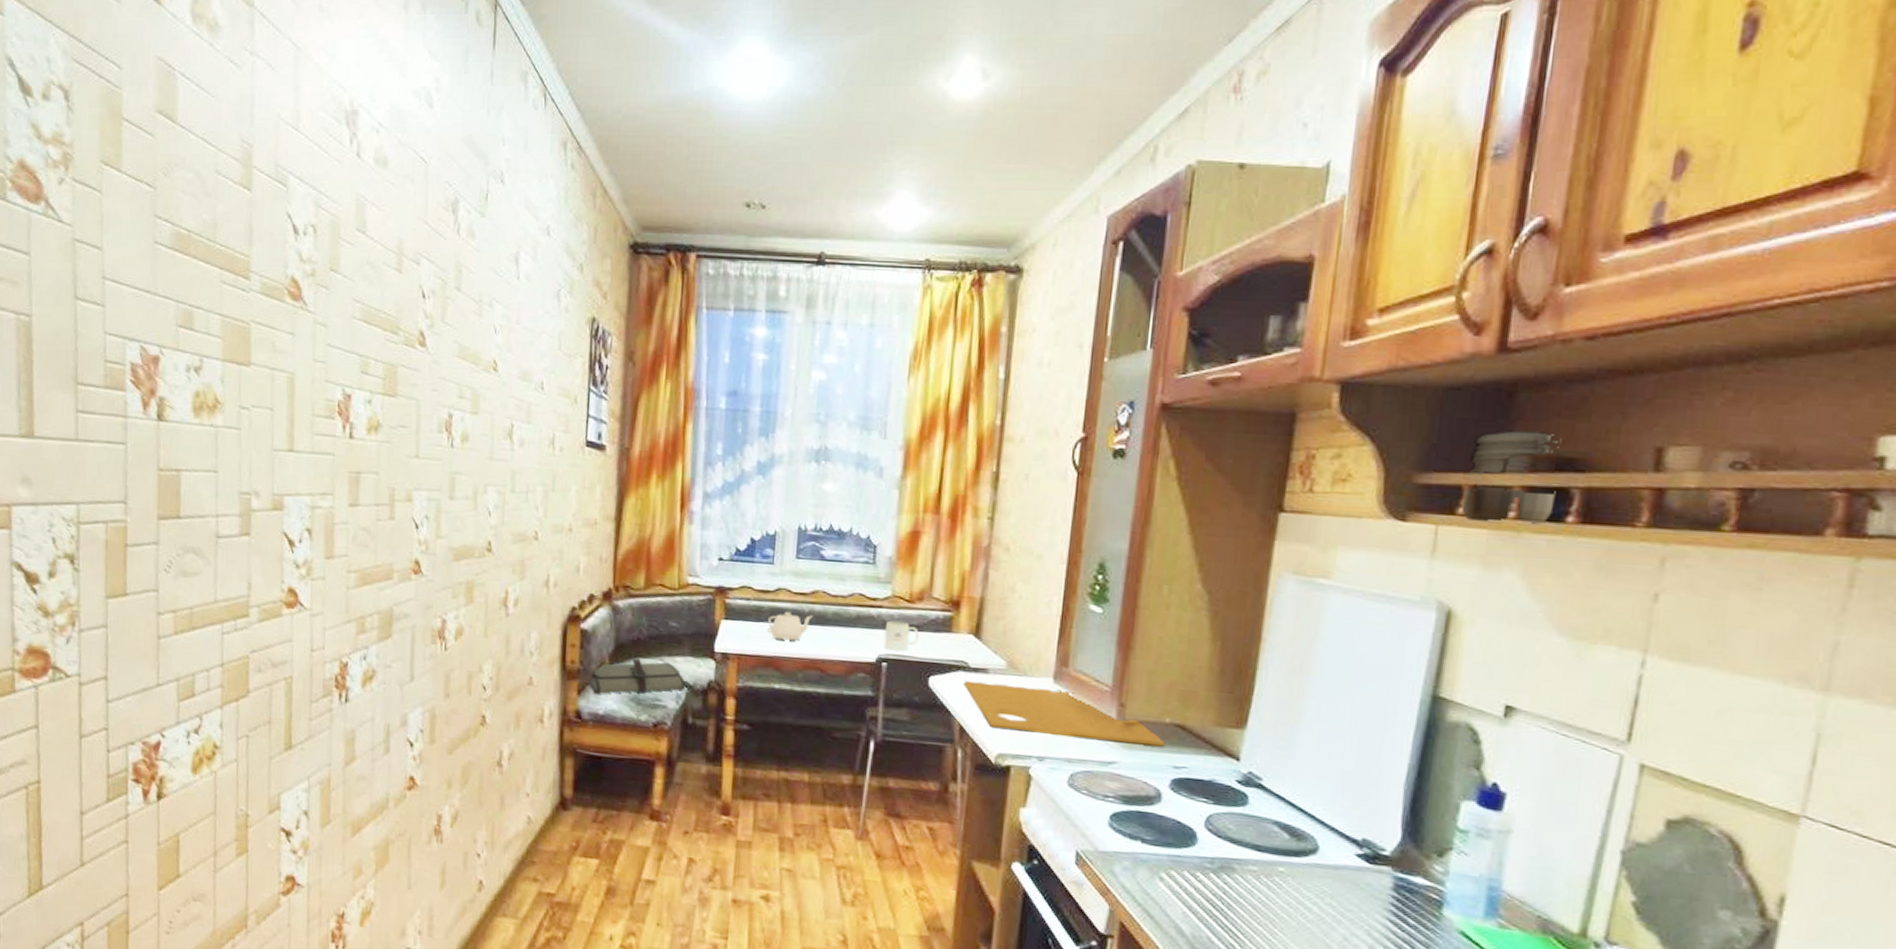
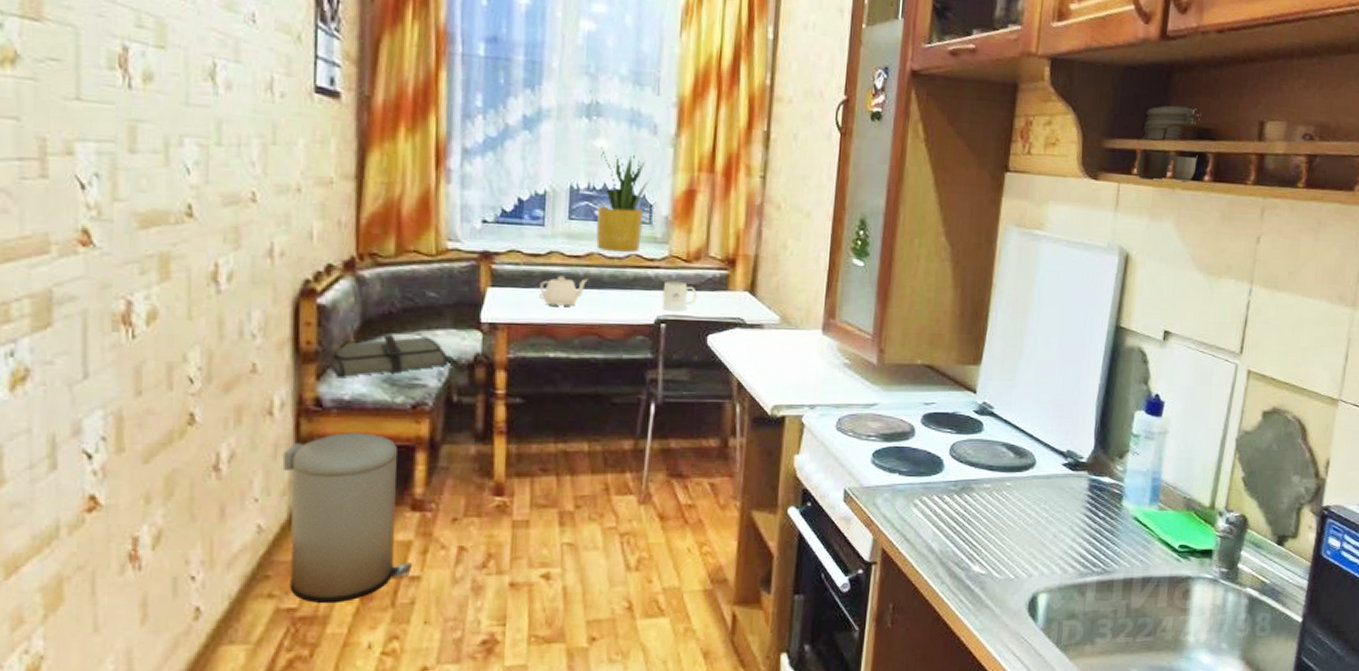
pedal bin: none [548,743,650,894] -> present [282,433,413,603]
planter: none [821,489,876,592] -> present [596,146,651,253]
cutting board: present [964,681,1166,747] -> none [741,337,918,386]

